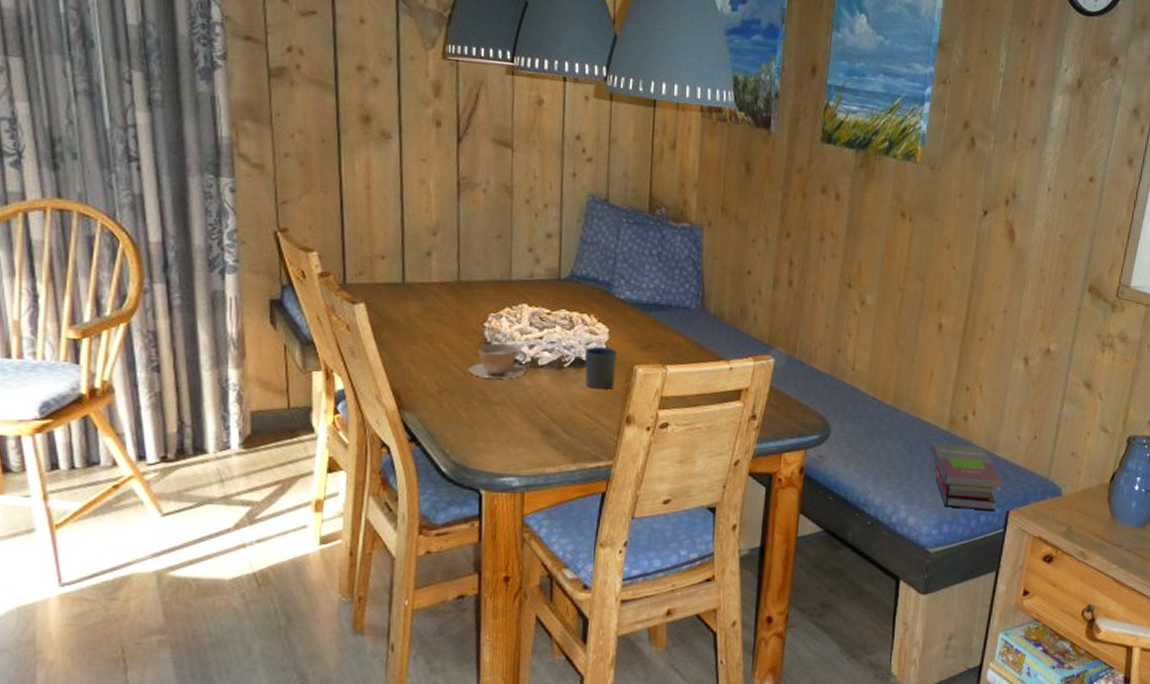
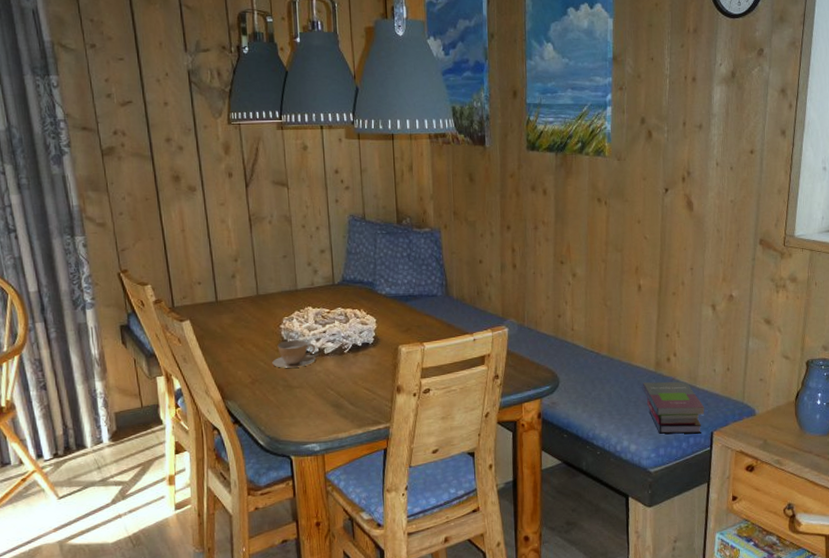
mug: present [584,346,616,390] -> none [359,333,385,368]

